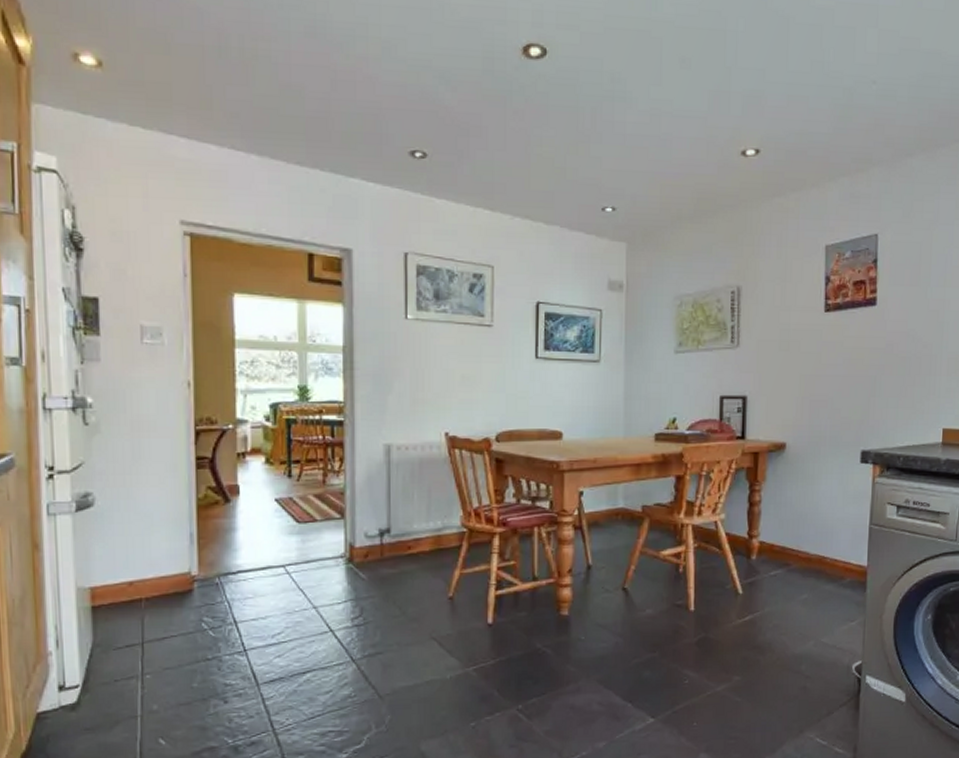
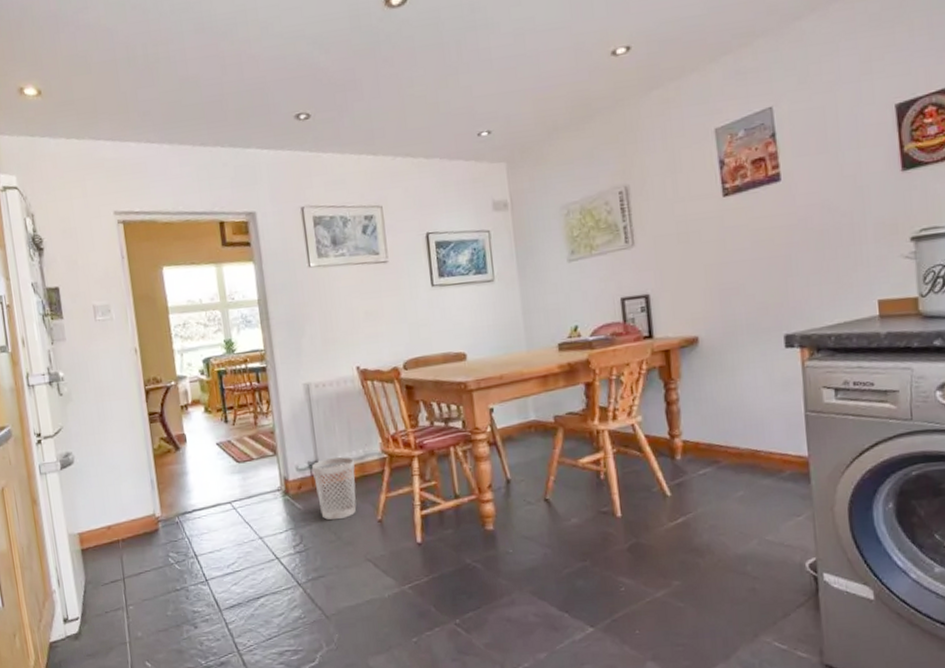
wastebasket: none [383,527,430,594] -> present [312,457,357,521]

